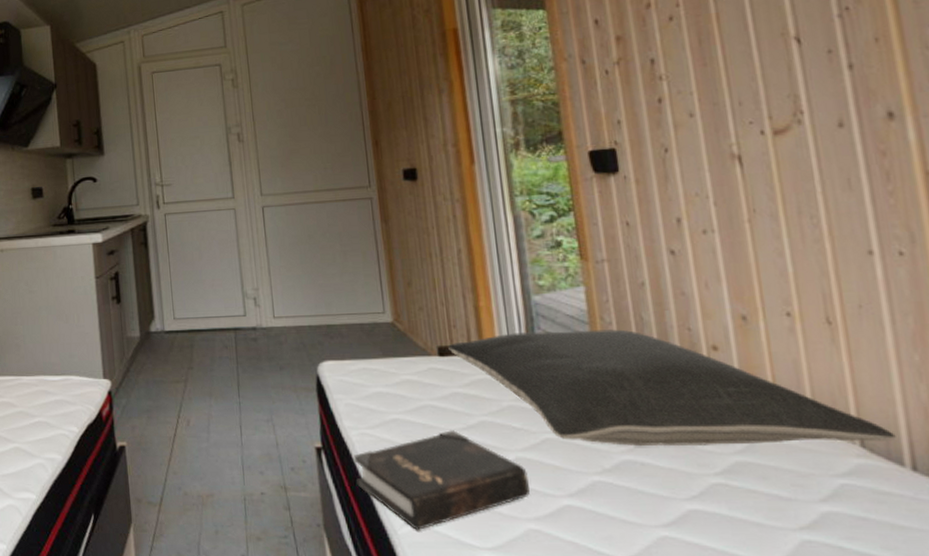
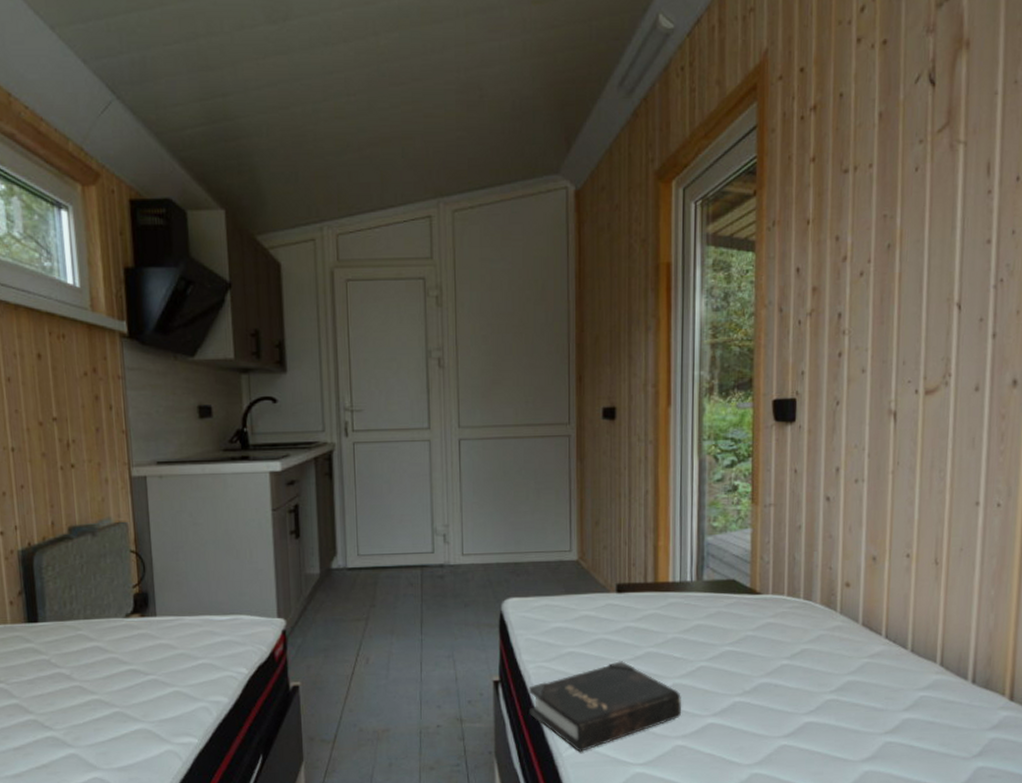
pillow: present [448,329,896,446] -> none [626,568,966,670]

